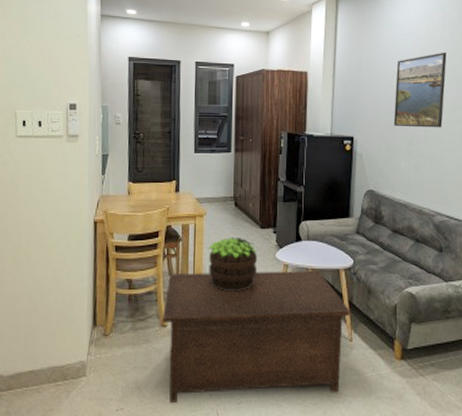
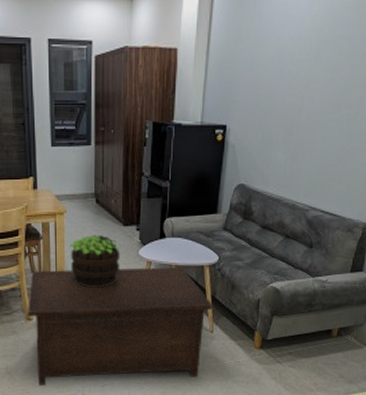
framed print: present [393,52,447,128] -> none [272,18,344,113]

